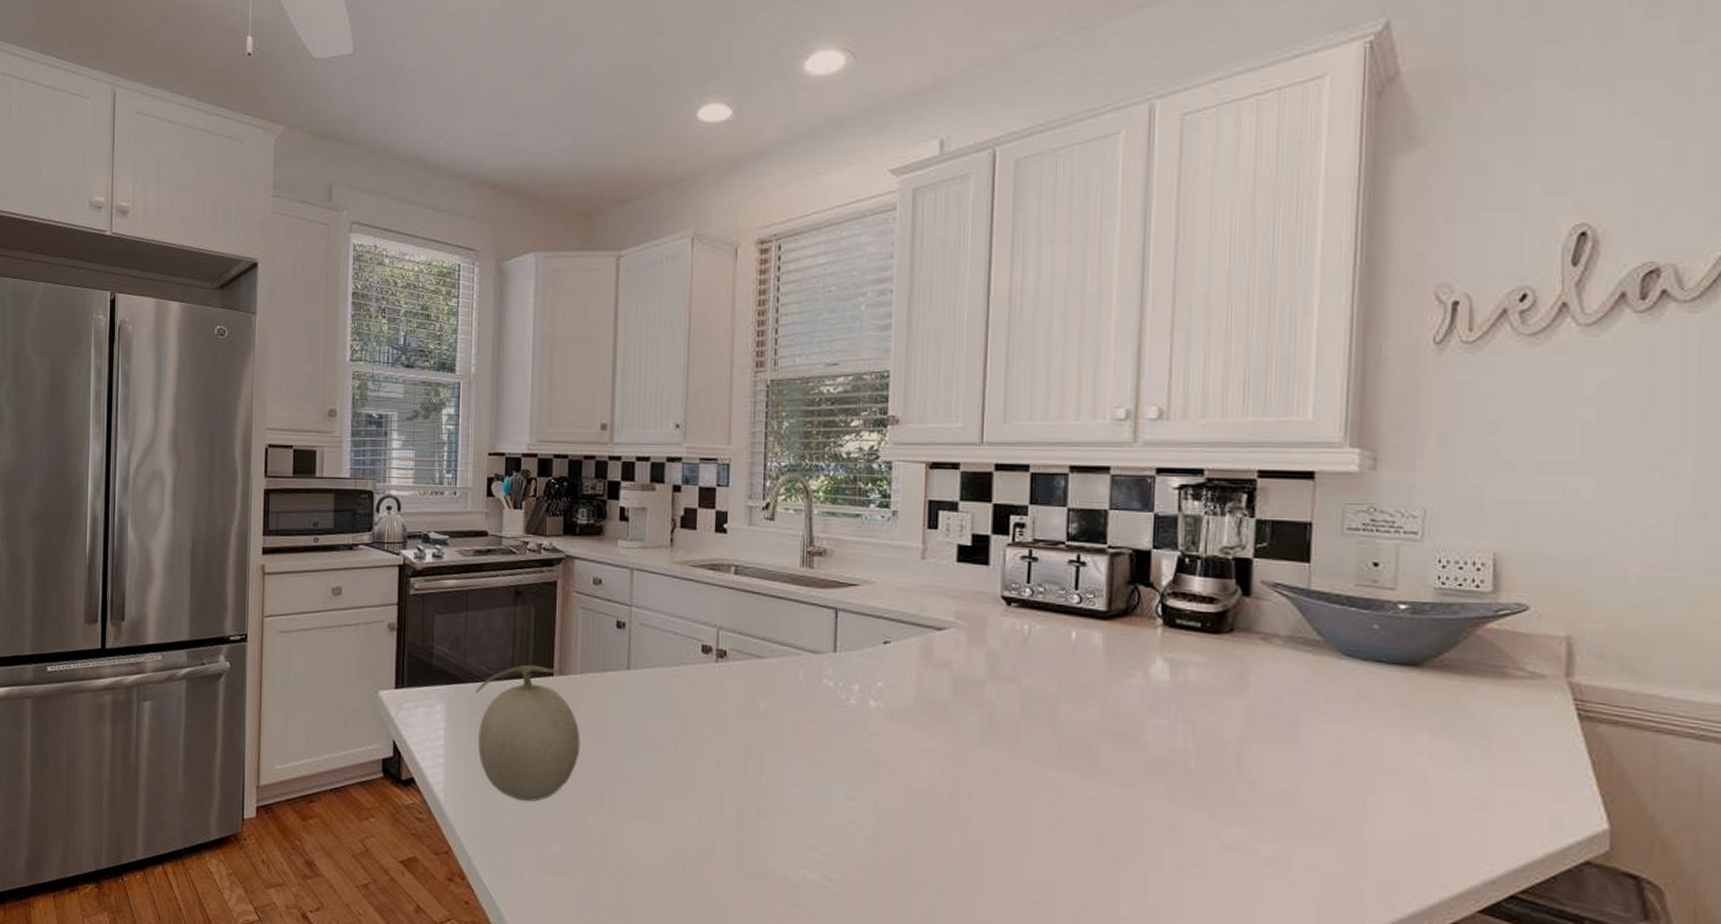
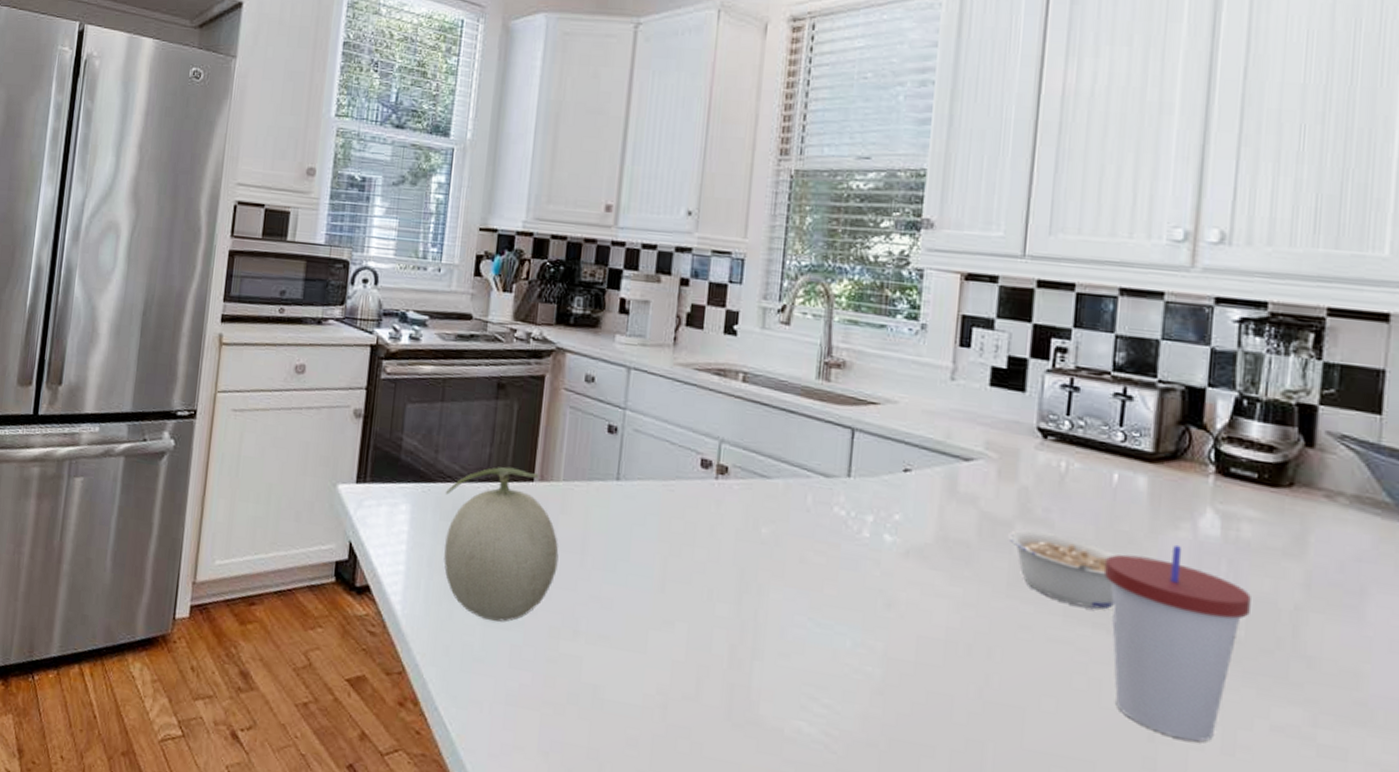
legume: none [980,687,1078,753] -> present [1008,530,1118,609]
cup: none [1068,690,1199,862] -> present [1105,544,1251,742]

